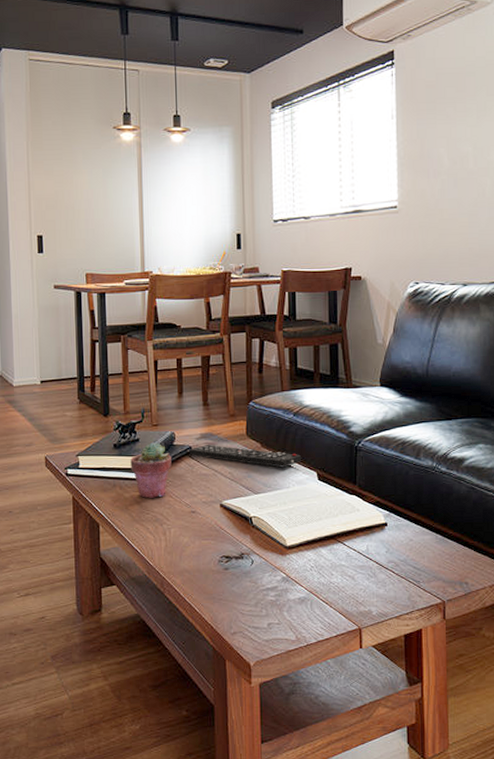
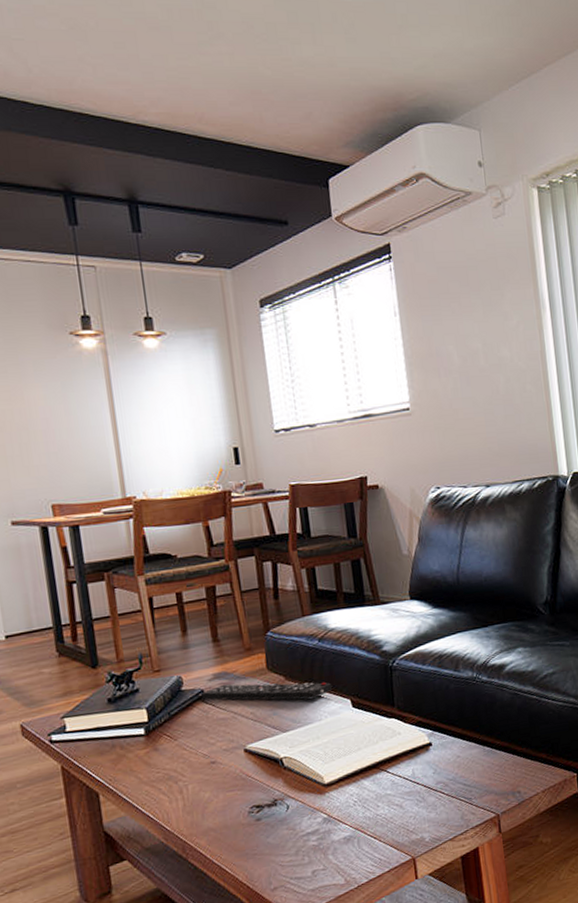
potted succulent: present [130,442,172,498] -> none [130,690,182,756]

